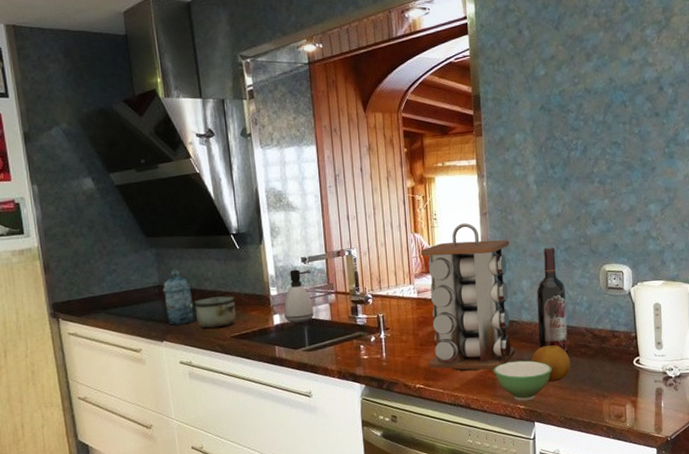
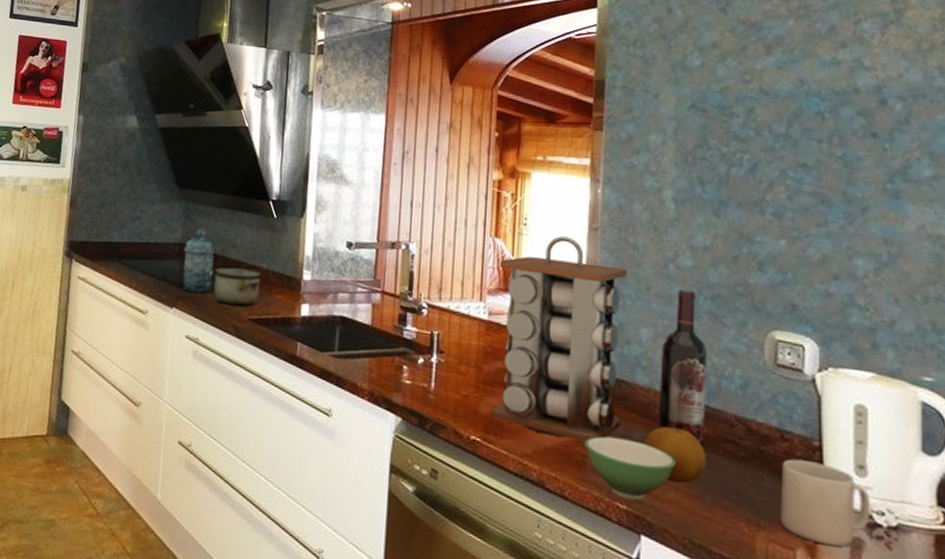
soap dispenser: present [284,269,314,324] -> none [315,254,356,322]
mug: none [614,346,666,398] -> present [780,459,871,547]

